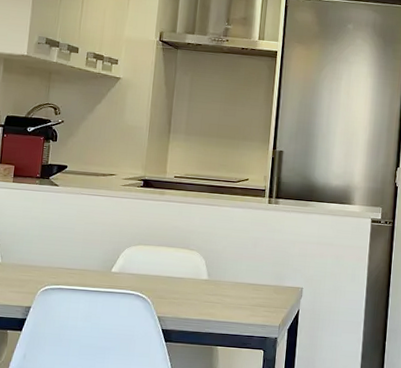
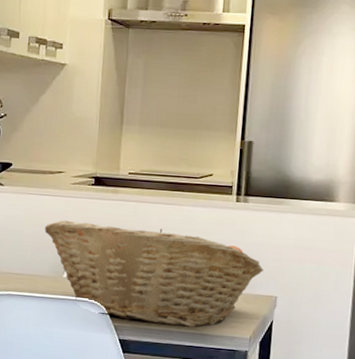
fruit basket: none [95,218,291,317] -> present [44,220,263,327]

